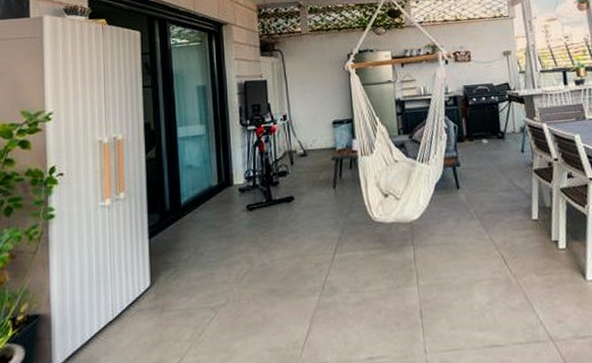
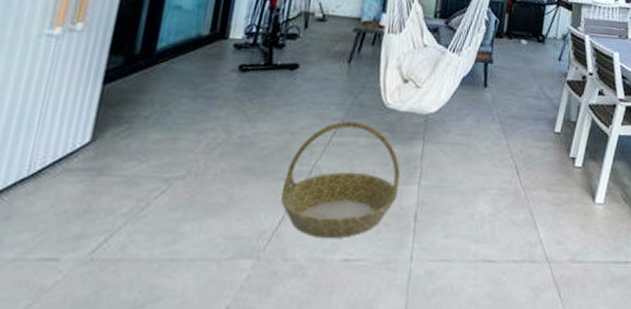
basket: none [303,238,401,342] -> present [281,121,401,238]

